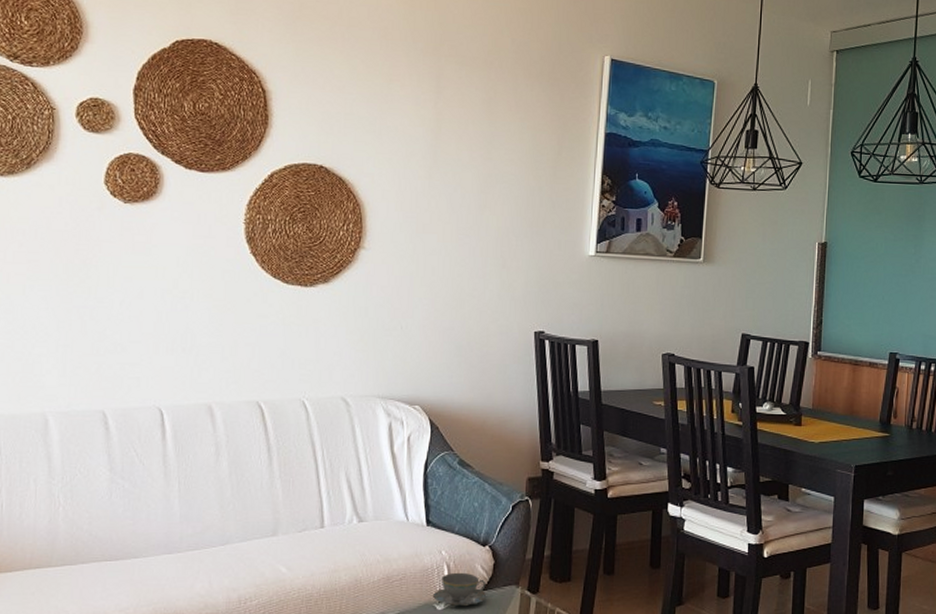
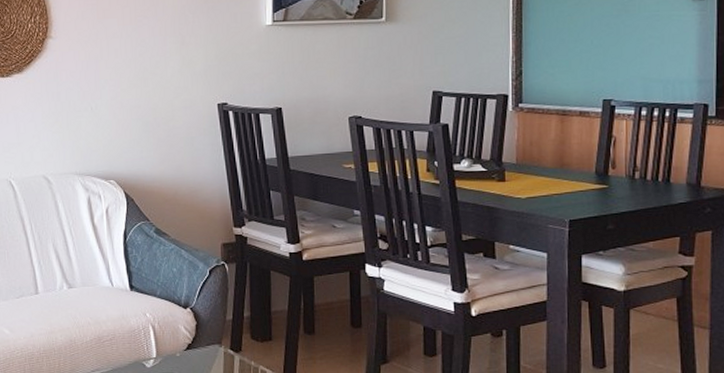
teacup: present [432,572,486,606] -> none [140,333,191,363]

